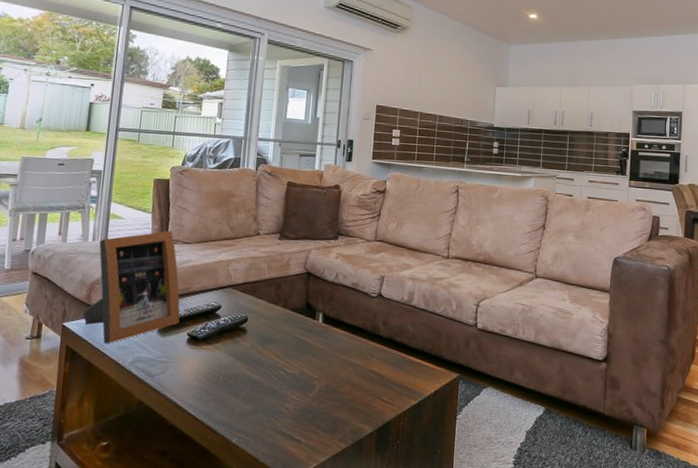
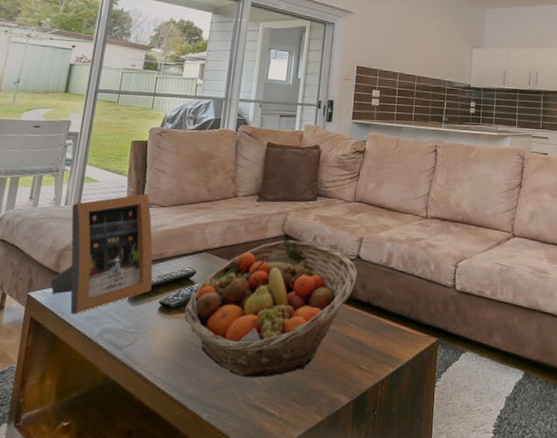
fruit basket: none [211,277,379,407] -> present [184,240,357,378]

